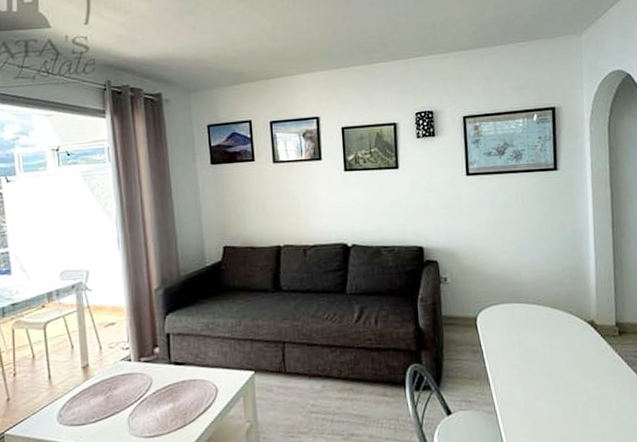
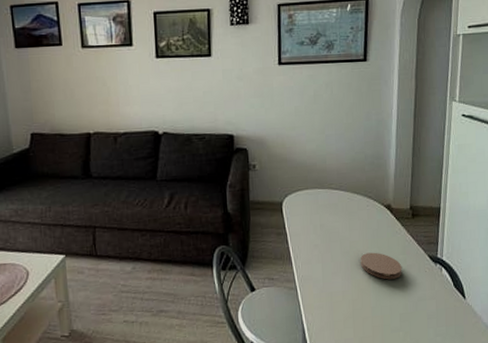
coaster: none [564,373,613,405] -> present [360,252,402,280]

